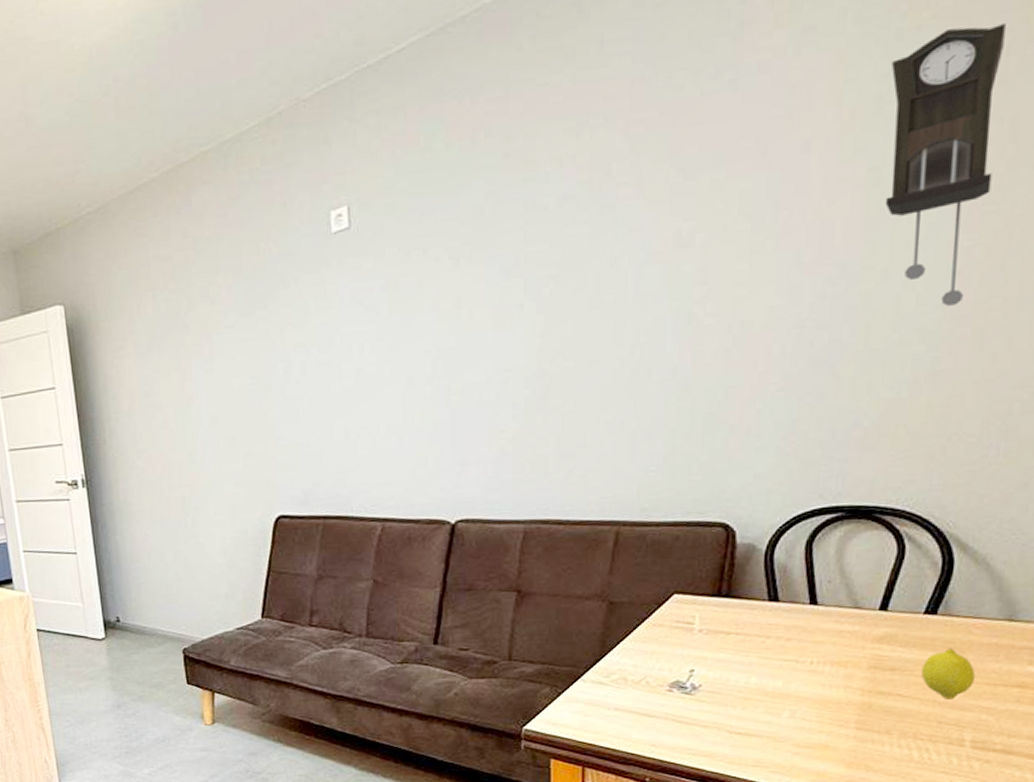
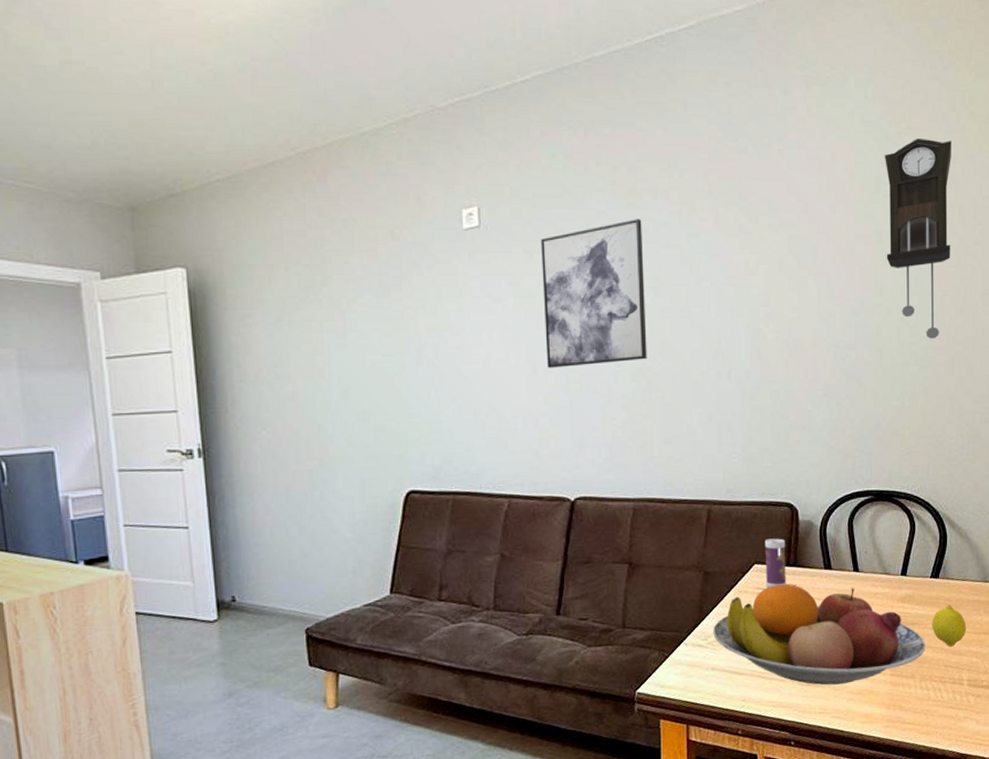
wall art: none [419,195,544,380] -> present [541,219,647,368]
fruit bowl: none [618,617,910,735] -> present [713,584,926,685]
beverage can: none [688,564,717,621] -> present [765,538,786,587]

